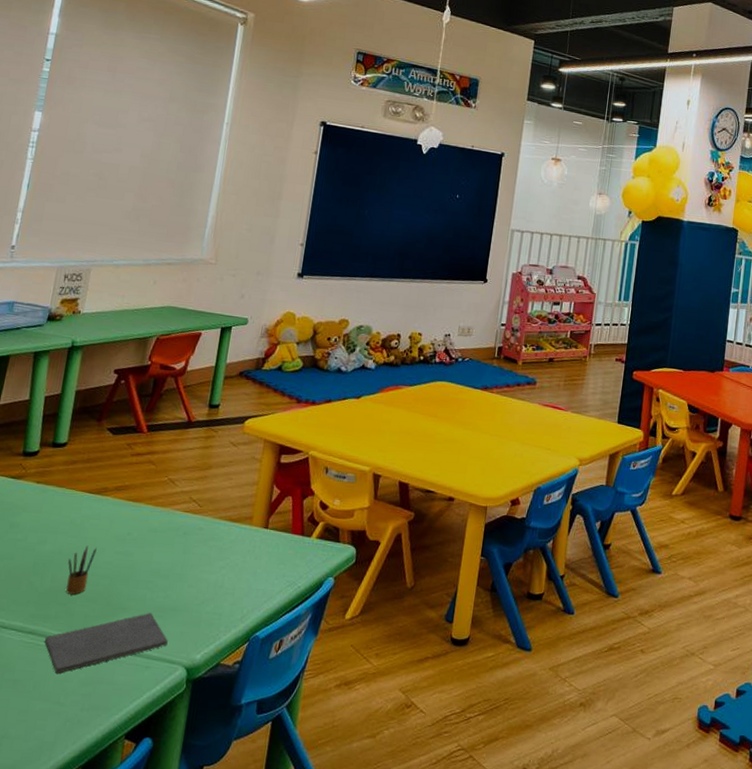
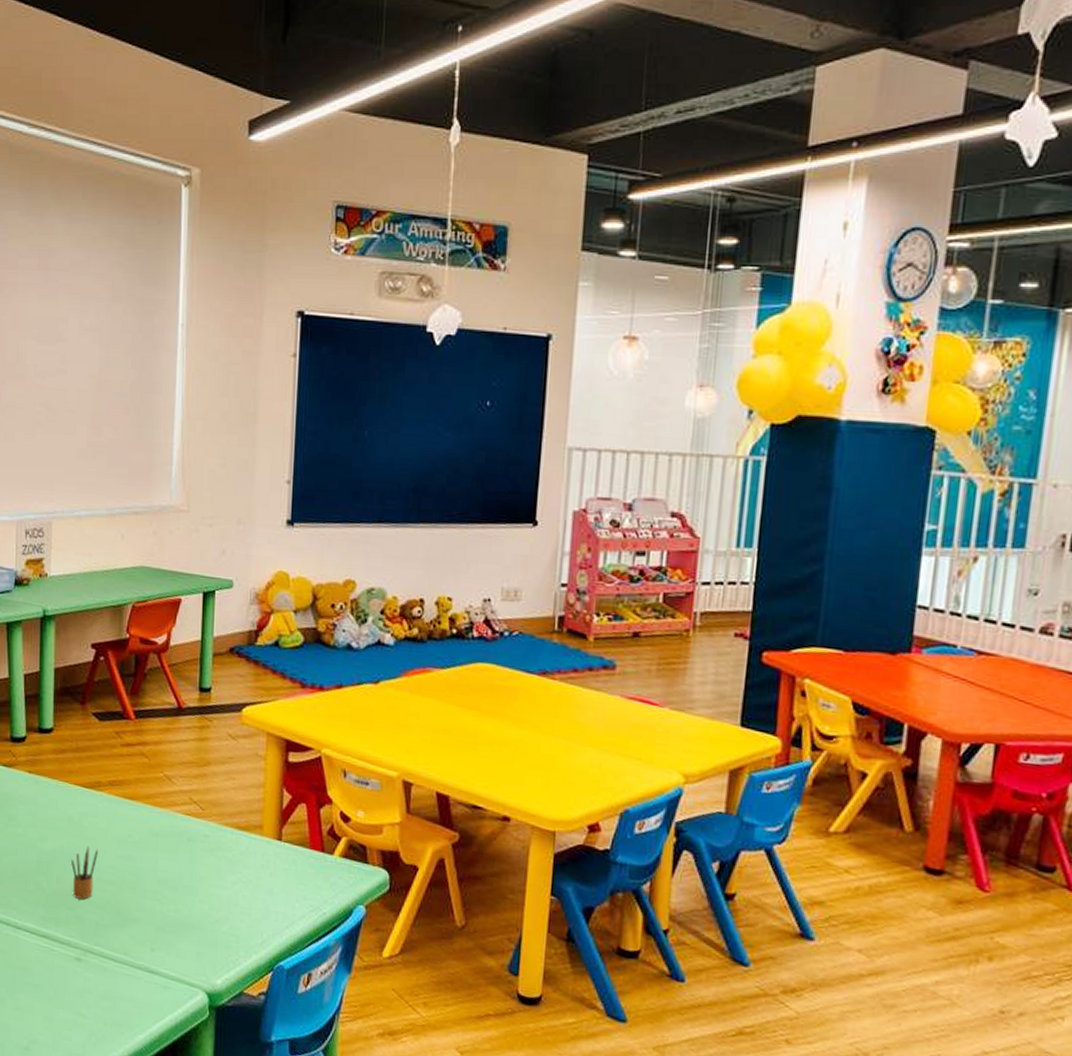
notepad: present [44,612,168,674] -> none [58,926,184,984]

